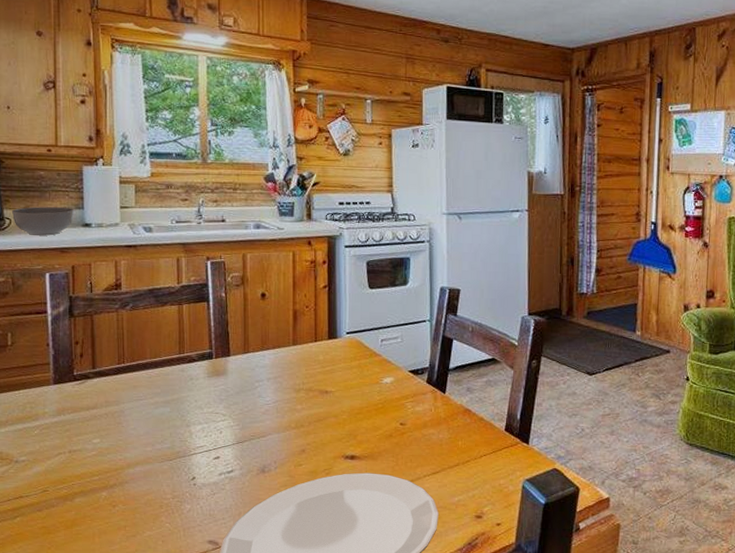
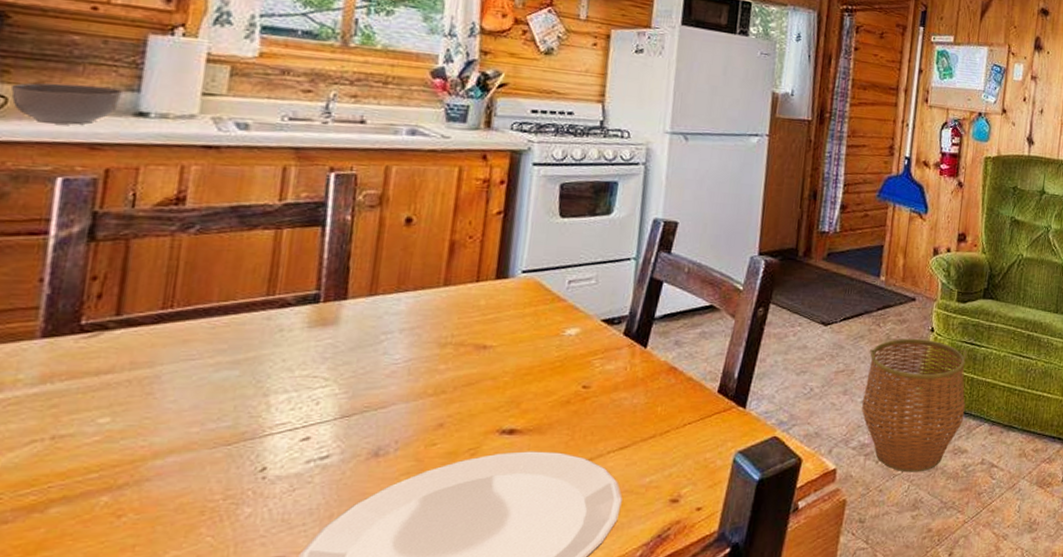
basket: none [627,386,723,504] -> present [861,338,967,472]

